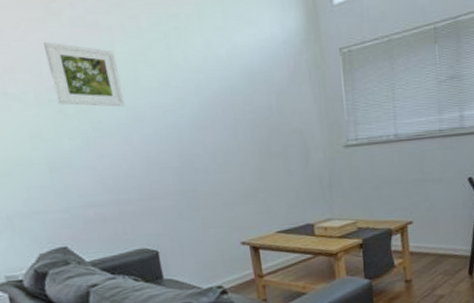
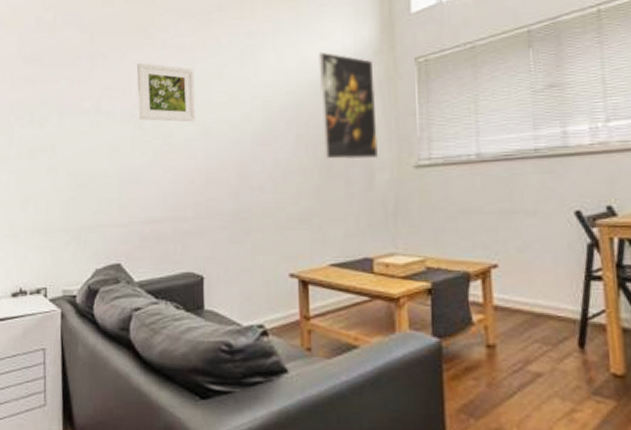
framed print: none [248,38,312,142] -> present [319,51,378,160]

